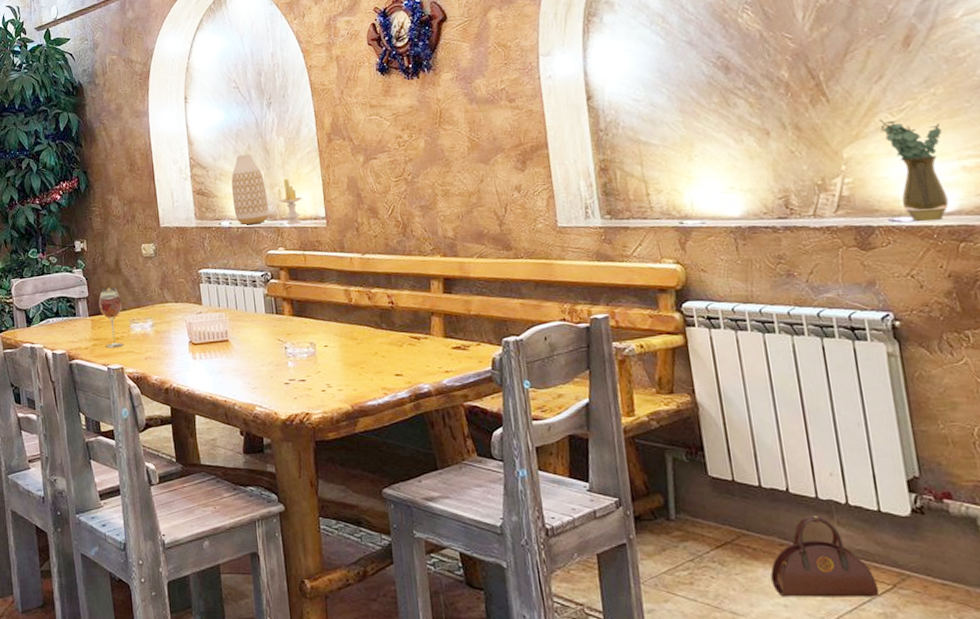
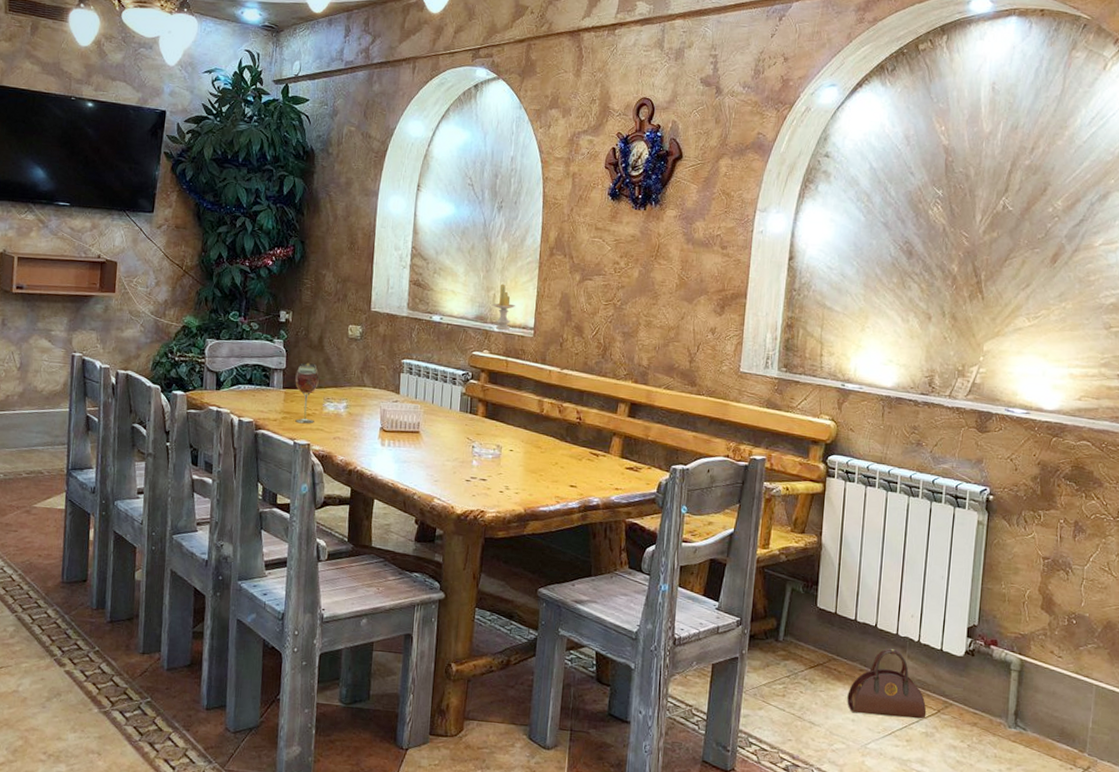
vase: present [231,154,269,225] -> none [447,252,482,324]
vase: present [879,119,949,222] -> none [1017,321,1063,417]

